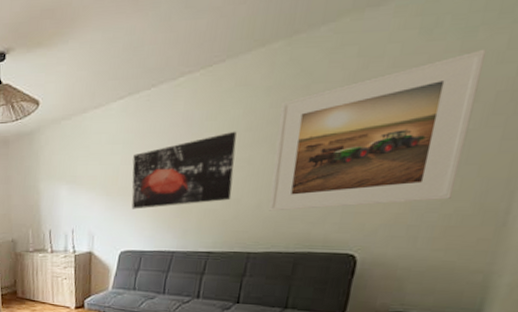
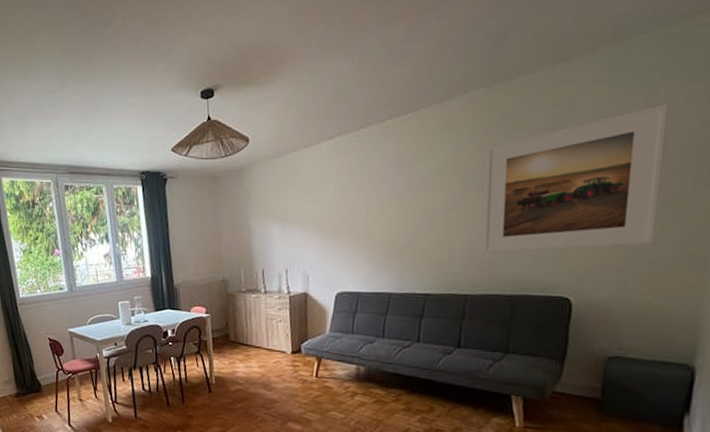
wall art: present [131,131,237,209] -> none [345,173,446,249]

